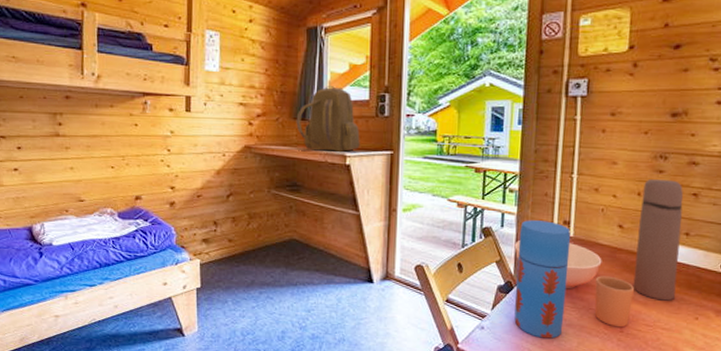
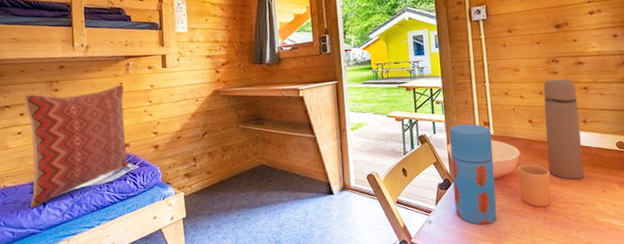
pillow: none [22,126,139,256] -> present [23,84,129,208]
backpack: present [296,86,360,152] -> none [255,33,310,88]

